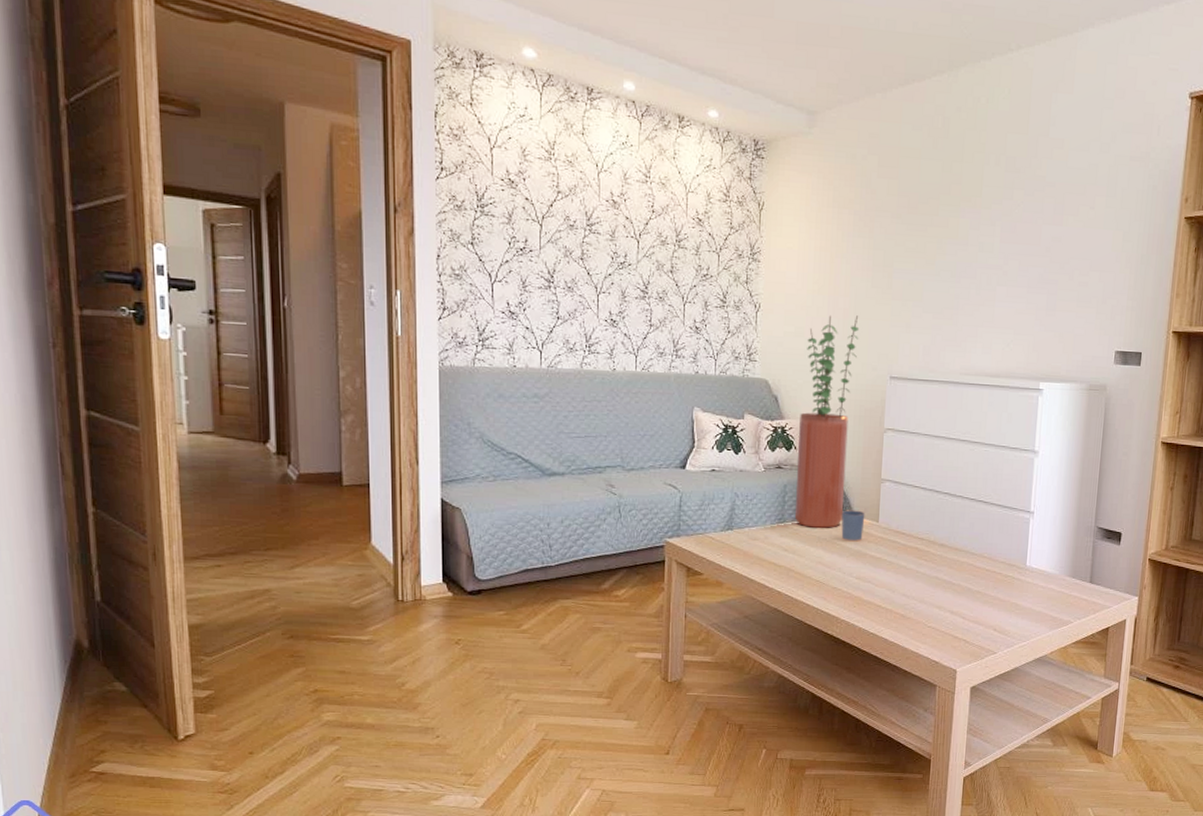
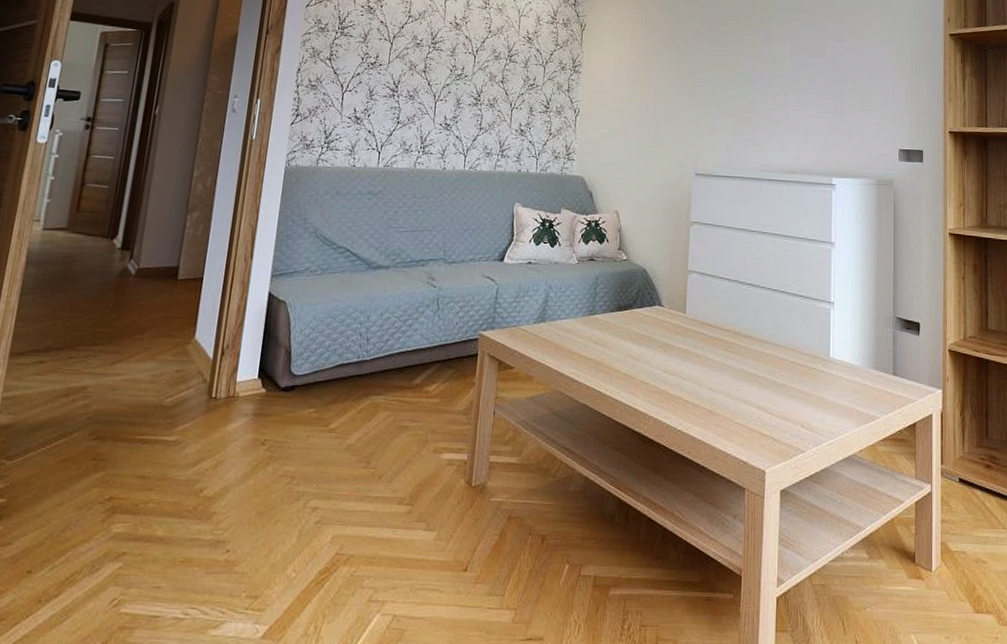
vase: present [794,315,860,528] -> none [605,119,668,320]
mug: present [841,510,865,542] -> none [649,301,673,334]

